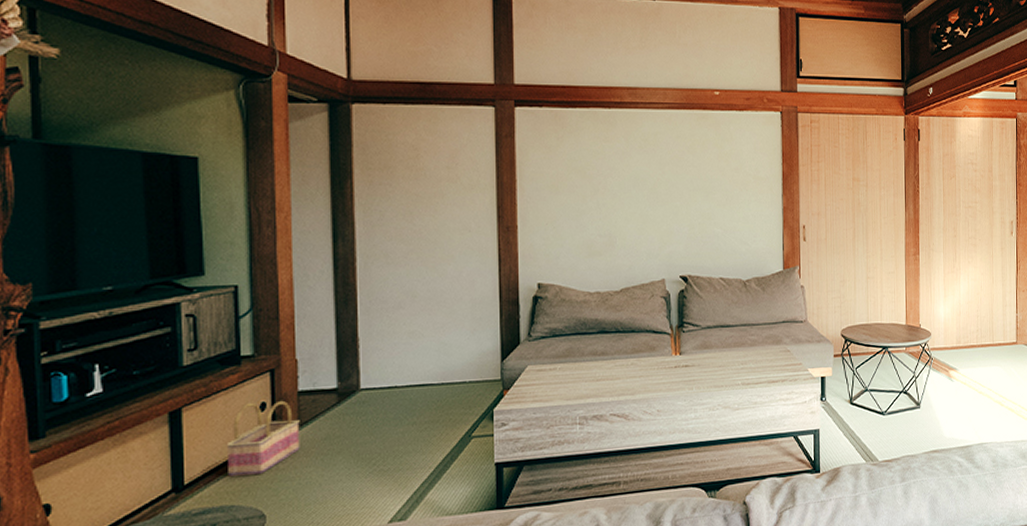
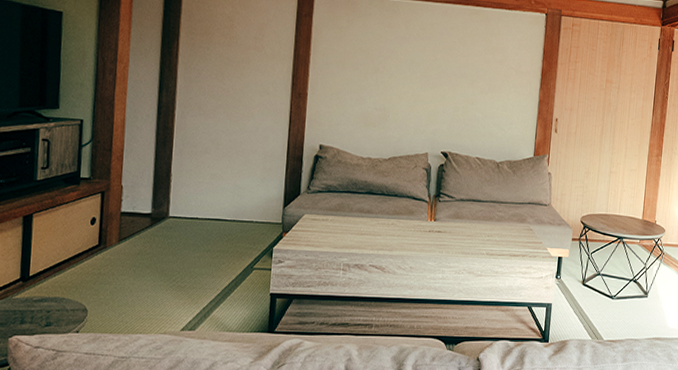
basket: present [226,400,300,477] -> none [62,216,120,275]

